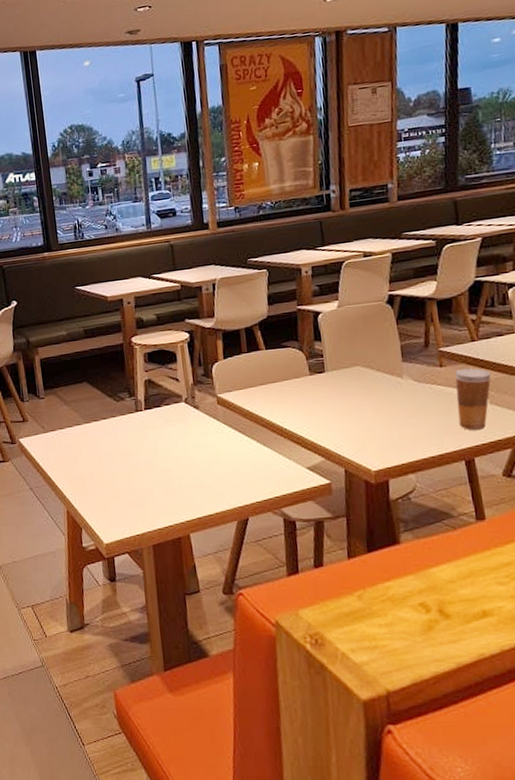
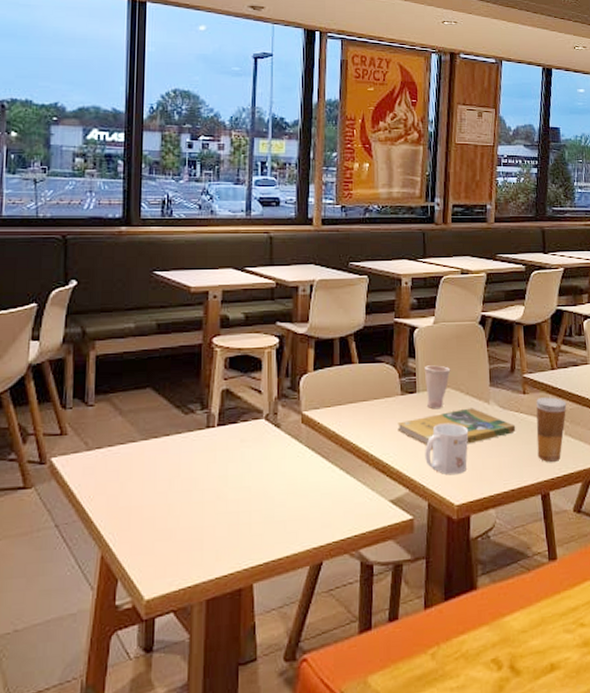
booklet: none [308,383,434,421] -> present [397,408,516,448]
cup: none [332,346,359,386] -> present [425,365,451,410]
mug: none [338,398,383,445] -> present [425,423,469,475]

